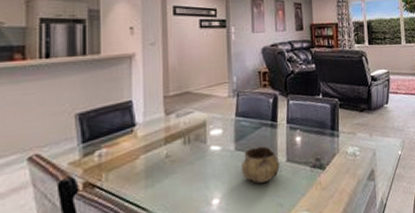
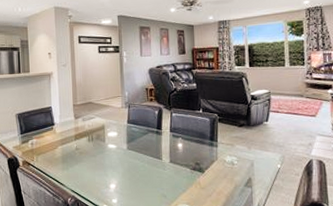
decorative bowl: present [241,146,280,184] -> none [132,148,164,178]

